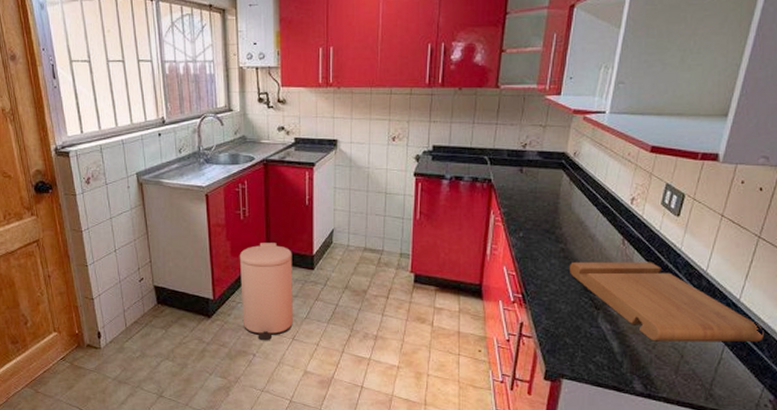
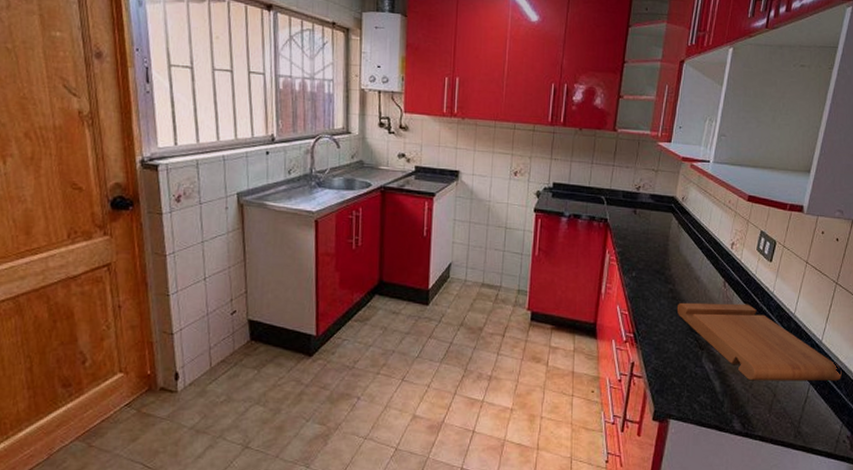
pedal bin: present [239,243,293,341] -> none [348,275,407,383]

